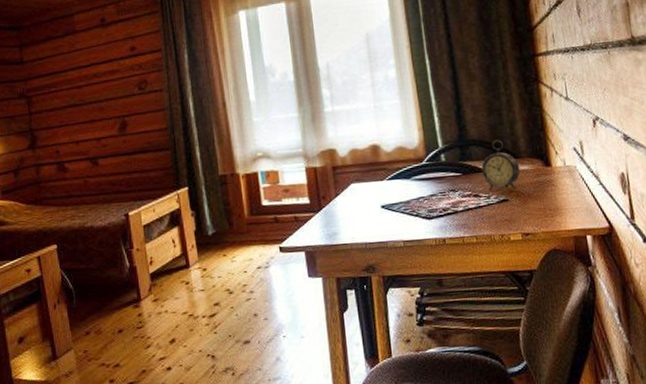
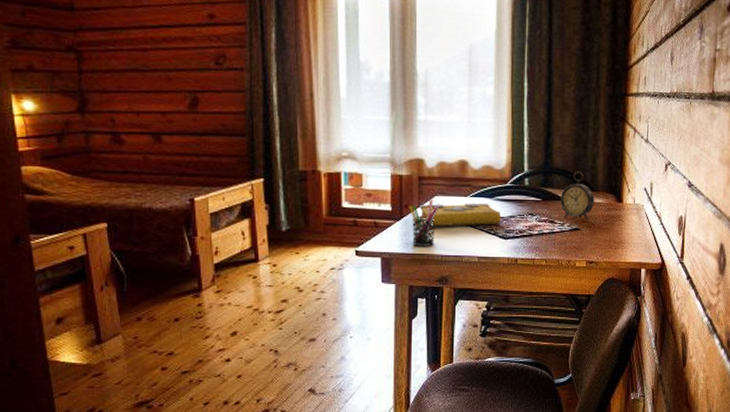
pen holder: none [326,187,357,237] -> present [409,199,440,247]
spell book: none [336,185,426,215] -> present [419,203,505,227]

